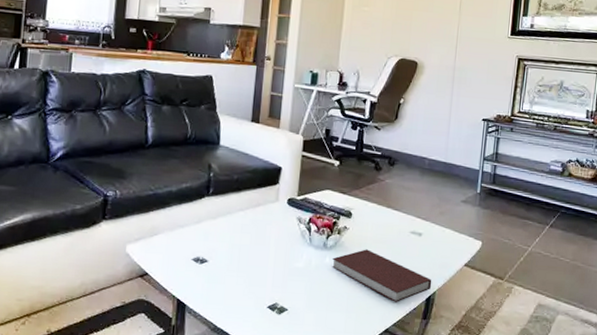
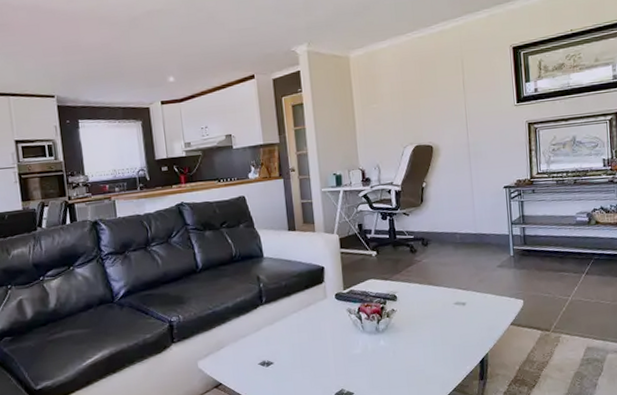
notebook: present [331,249,432,303] -> none [385,326,483,370]

